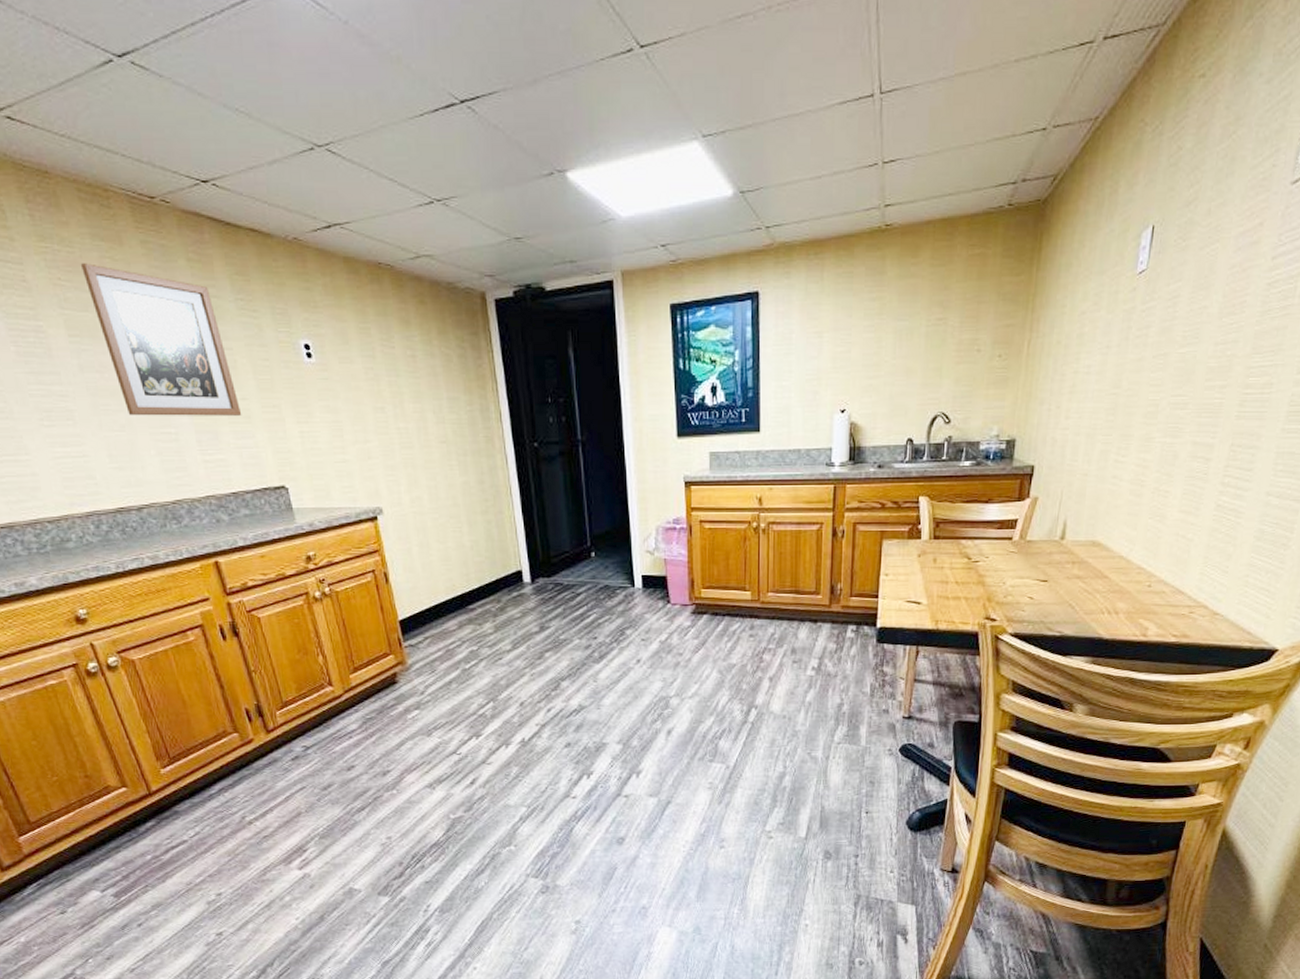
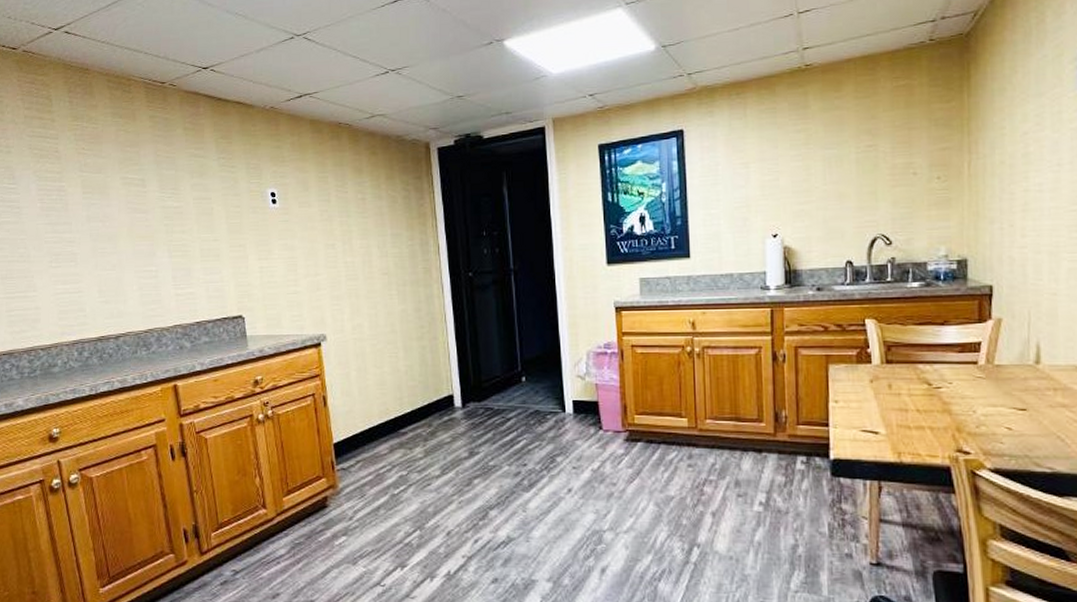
wall art: present [80,263,242,416] -> none [101,135,213,257]

